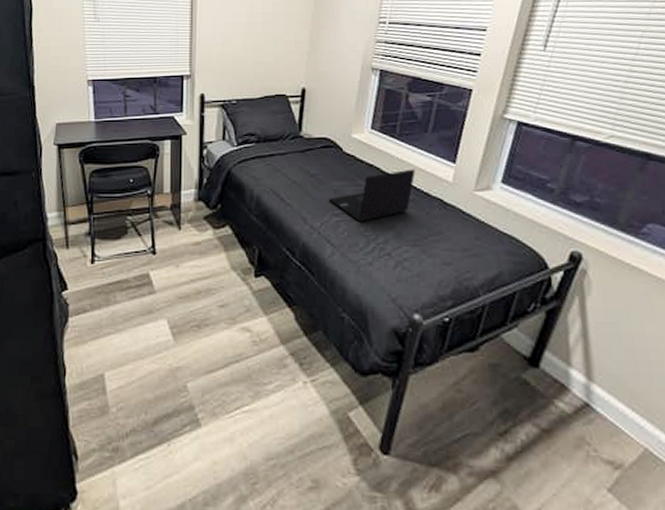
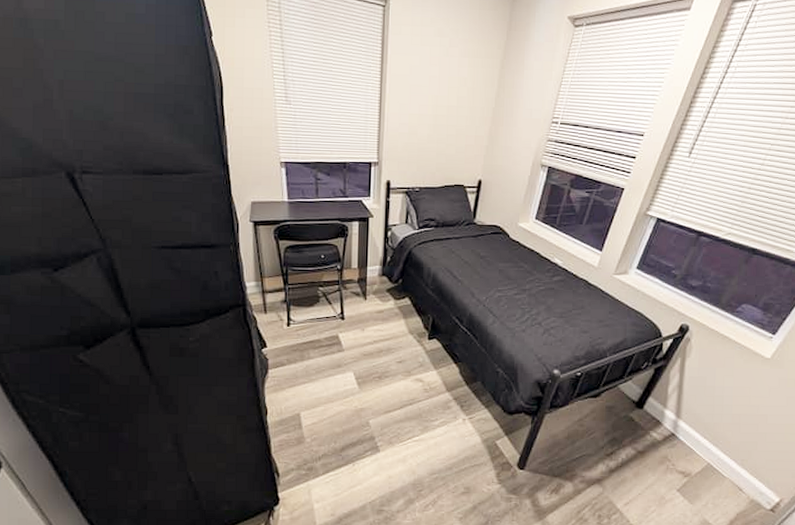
laptop: present [328,169,415,222] -> none [494,255,568,297]

